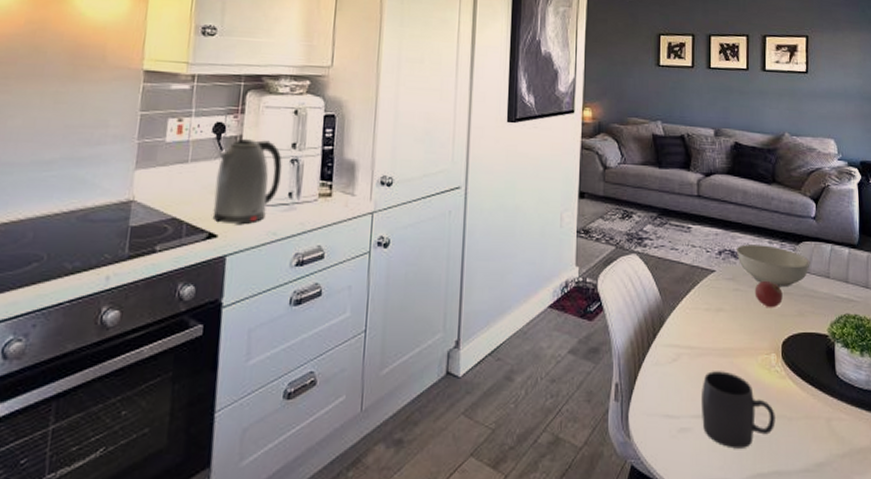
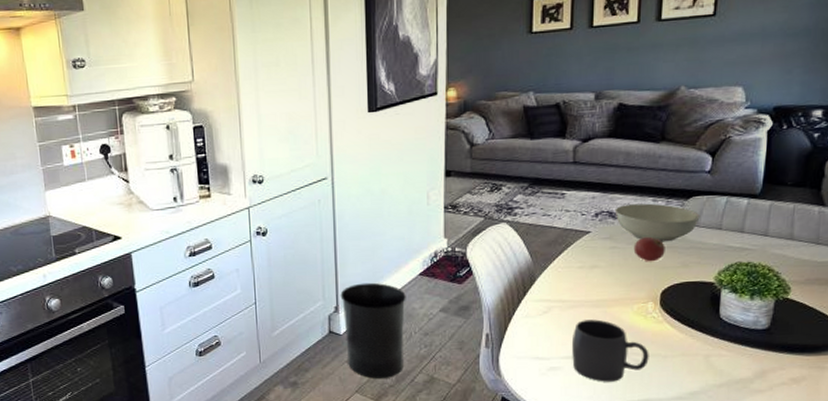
kettle: present [212,139,282,225] -> none [110,155,165,228]
waste bin: none [463,313,534,437] -> present [340,282,406,379]

